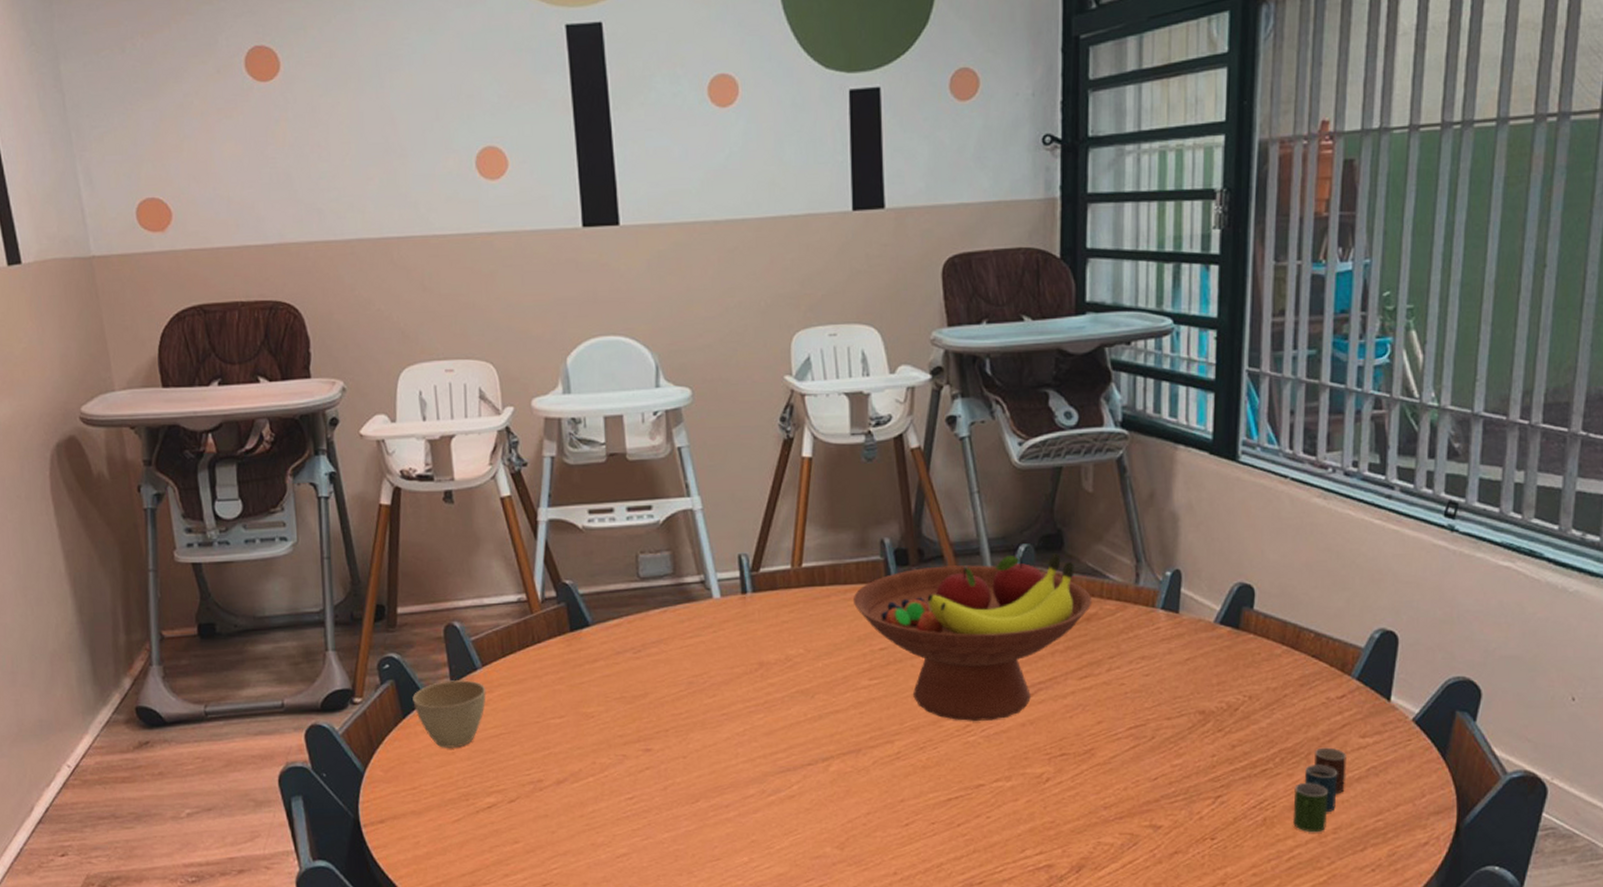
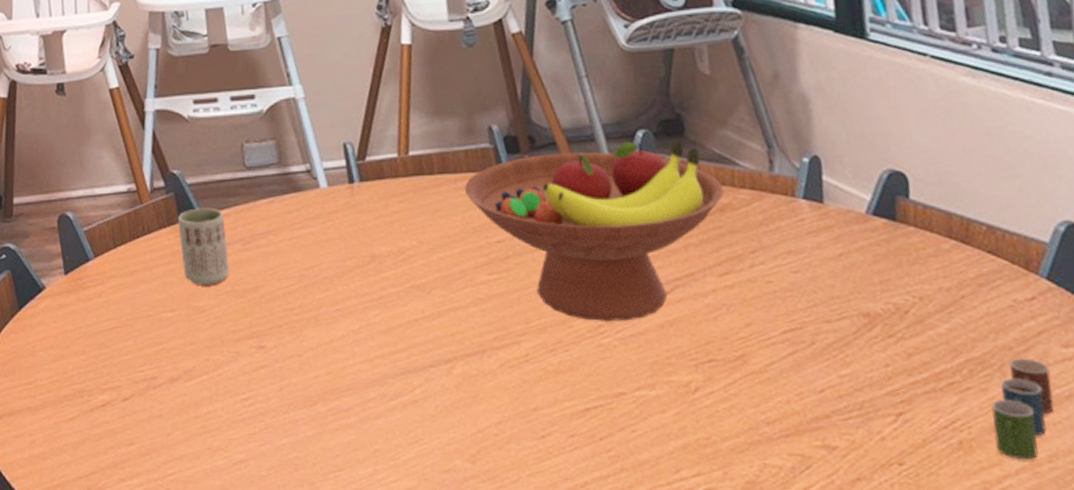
cup: present [413,679,486,749] -> none [28,270,99,343]
cup: none [568,617,619,692] -> present [177,208,230,285]

